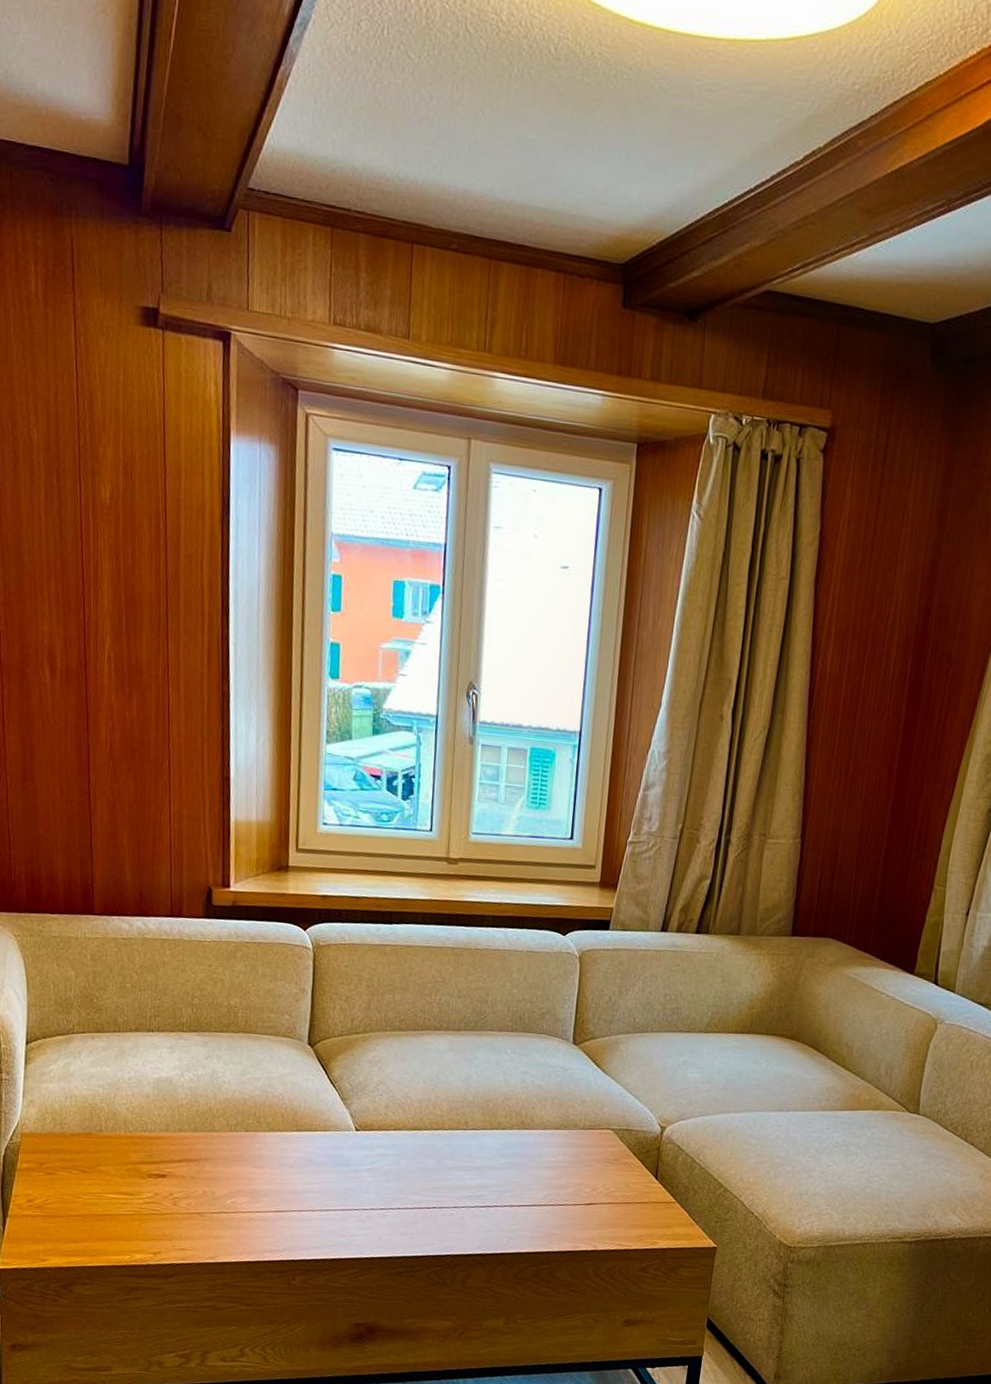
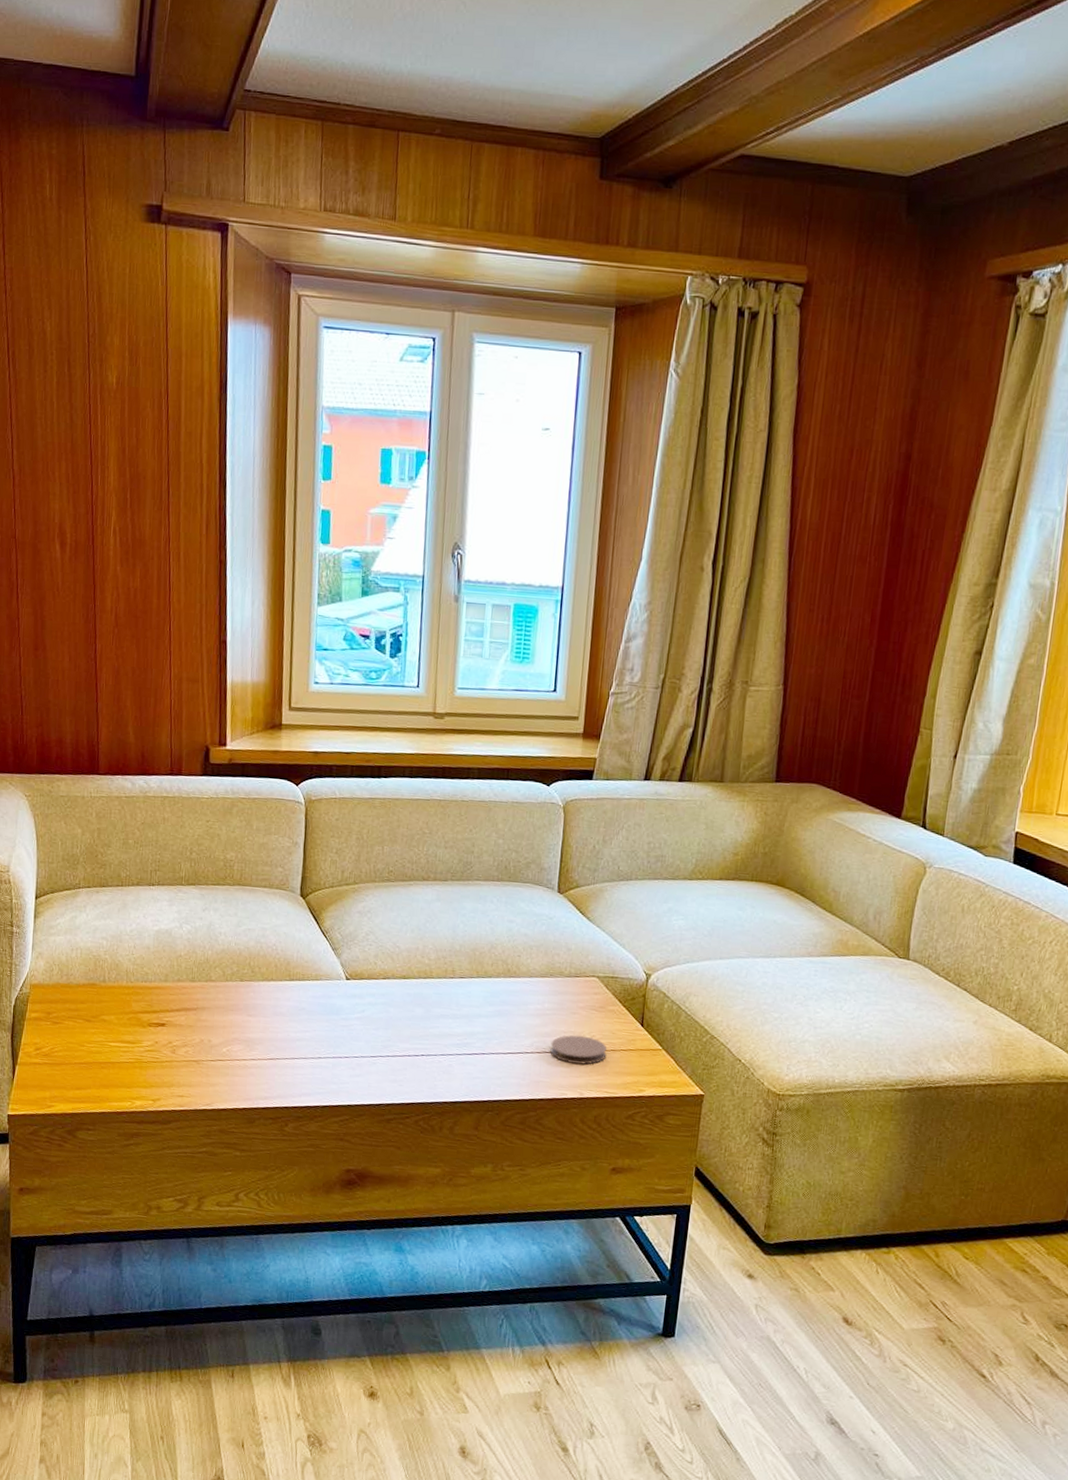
coaster: none [564,1187,621,1217] -> present [550,1035,607,1065]

